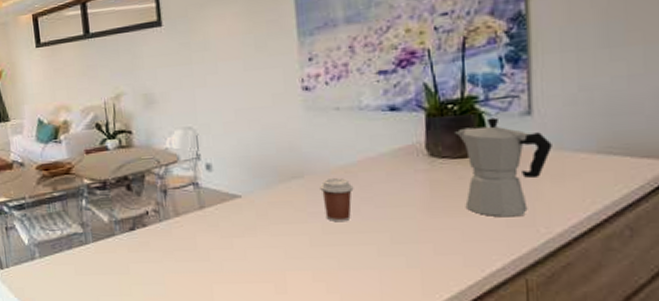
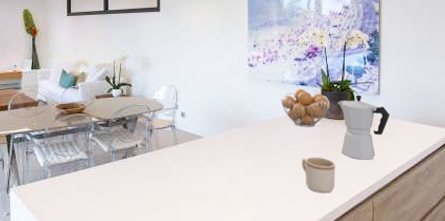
coffee cup: present [320,177,354,222] -> none [255,127,276,159]
fruit basket: none [358,116,443,174] -> present [281,88,330,127]
mug: none [398,216,458,270] -> present [301,157,336,194]

